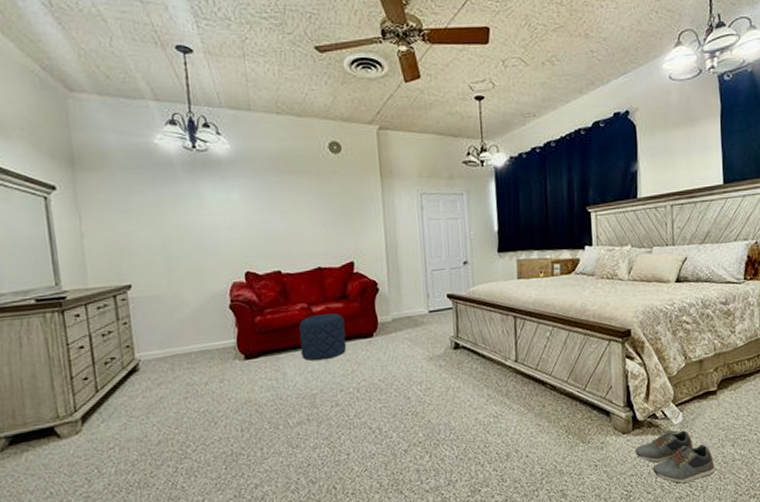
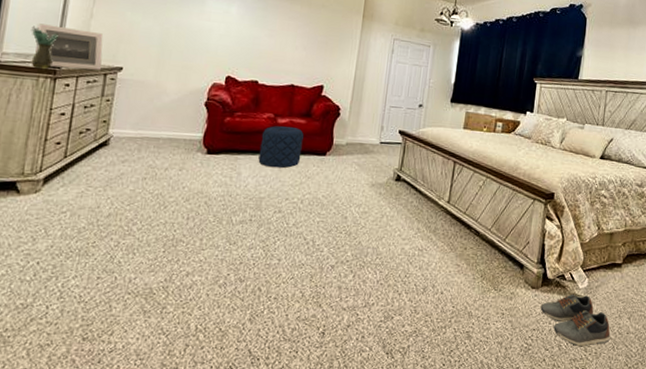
vase: none [21,259,55,305] -> present [31,27,59,70]
picture frame: none [25,252,109,299] -> present [35,23,104,71]

